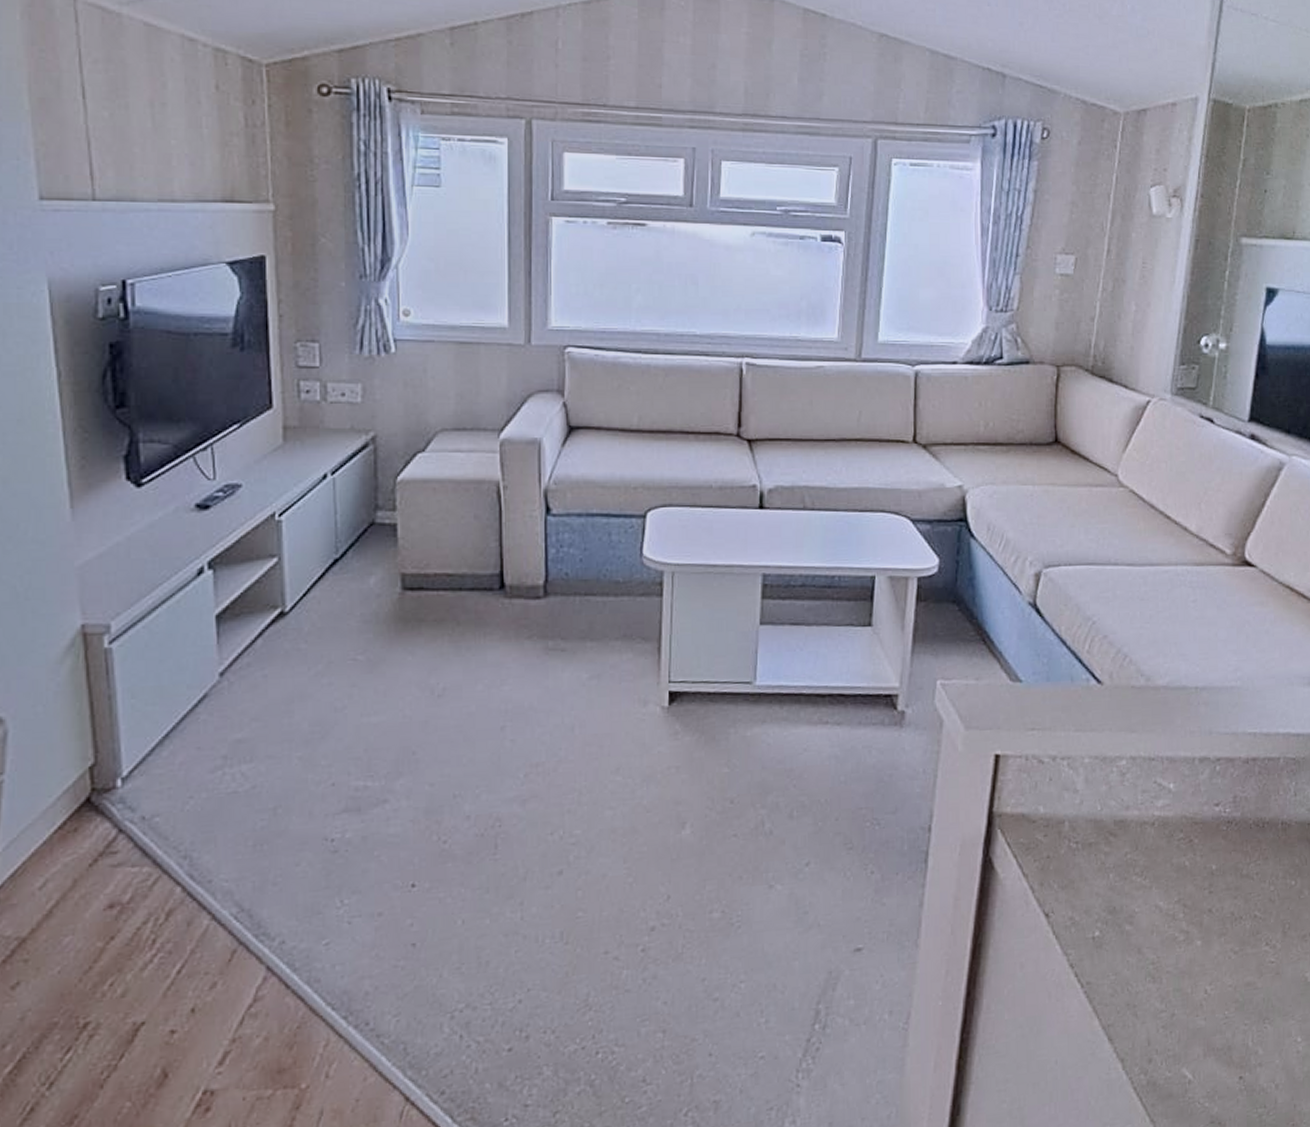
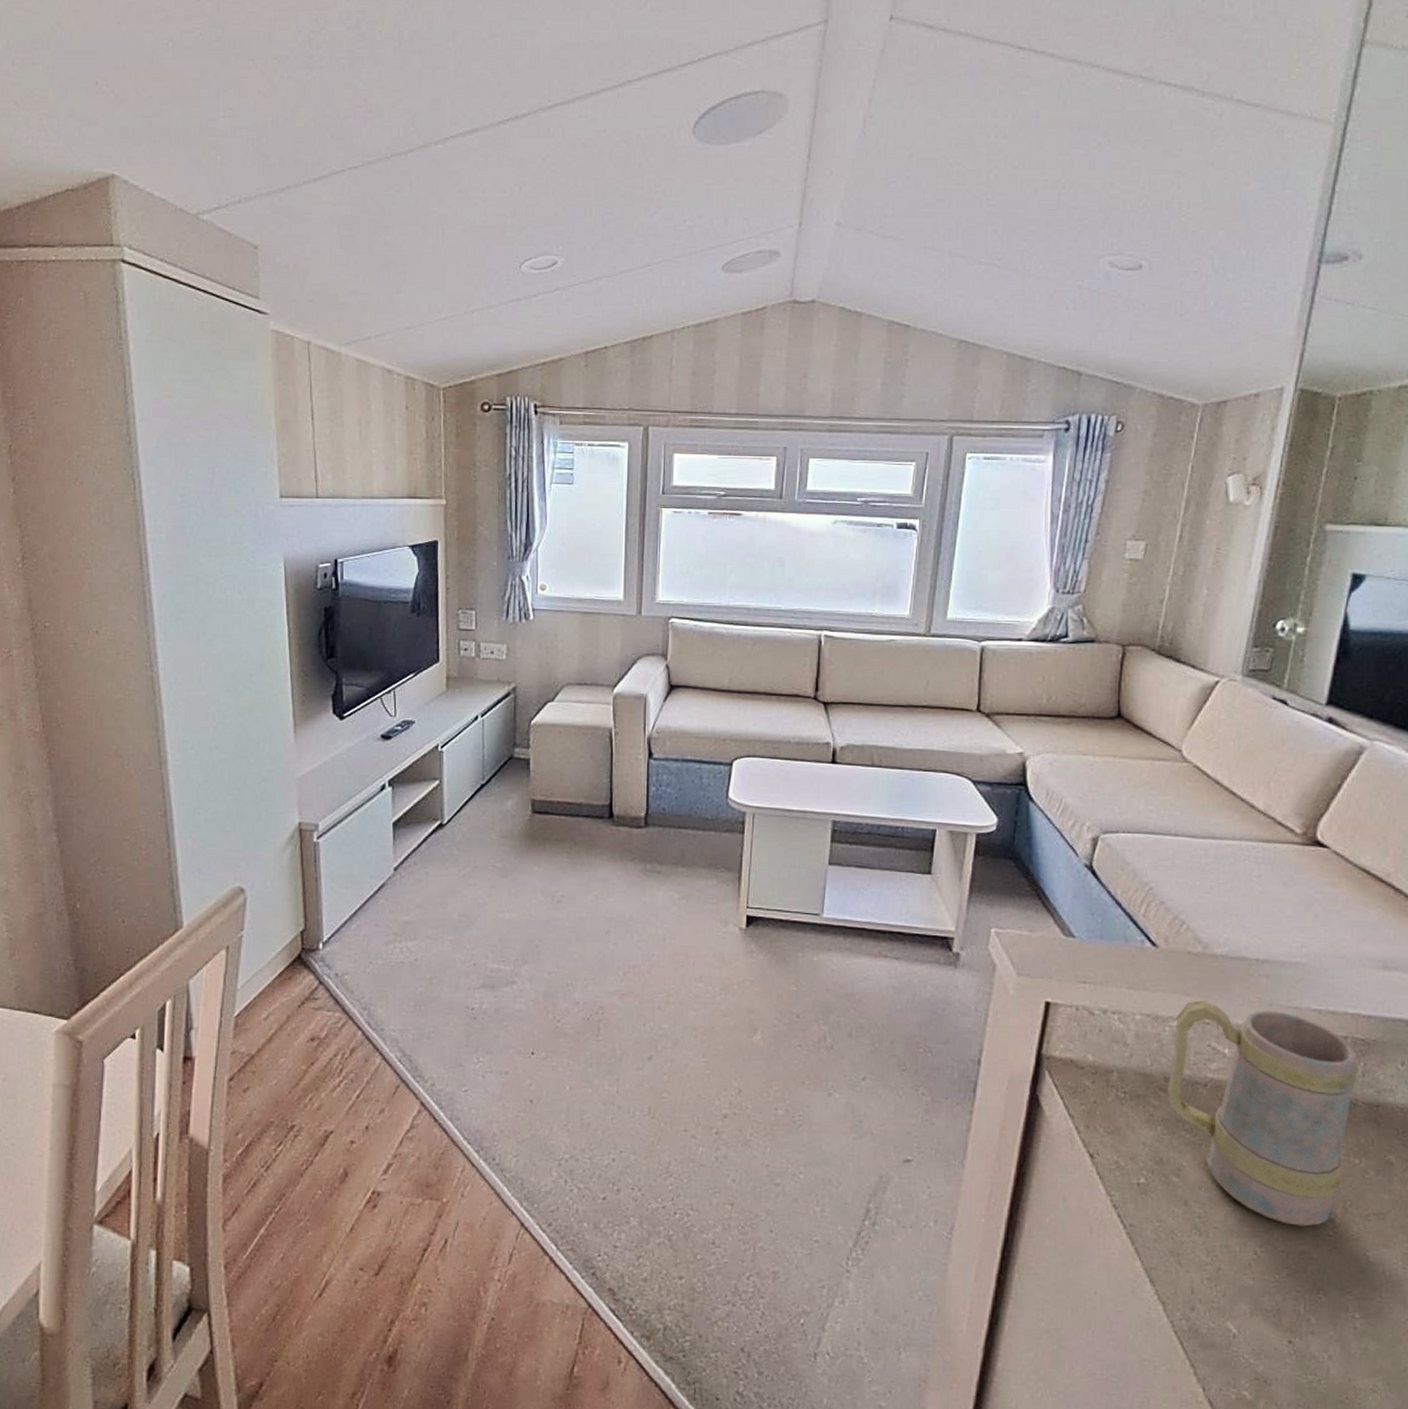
mug: none [1118,735,1290,958] -> present [1168,1000,1358,1227]

